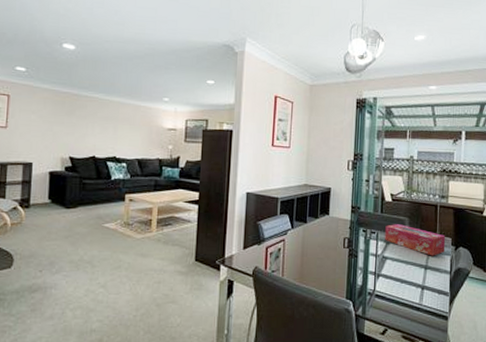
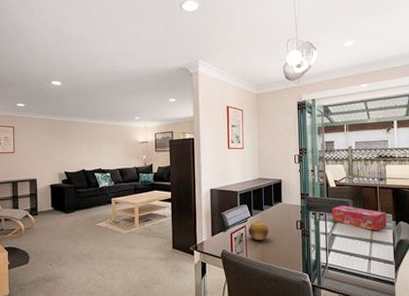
fruit: none [287,235,312,258] -> present [248,221,269,241]

